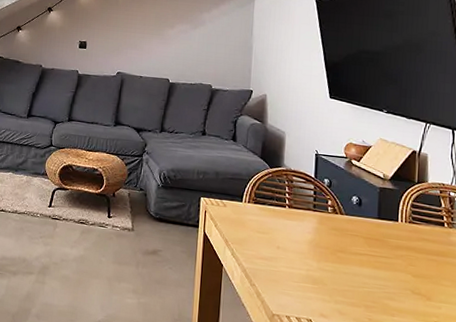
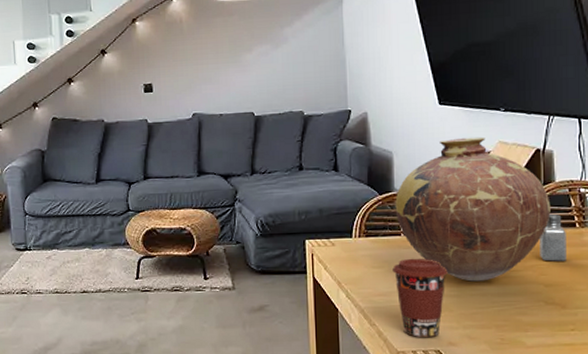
coffee cup: none [275,229,325,306] -> present [392,258,448,338]
vase: none [283,129,423,262] -> present [395,136,551,282]
saltshaker: none [410,210,435,256] -> present [540,213,566,261]

